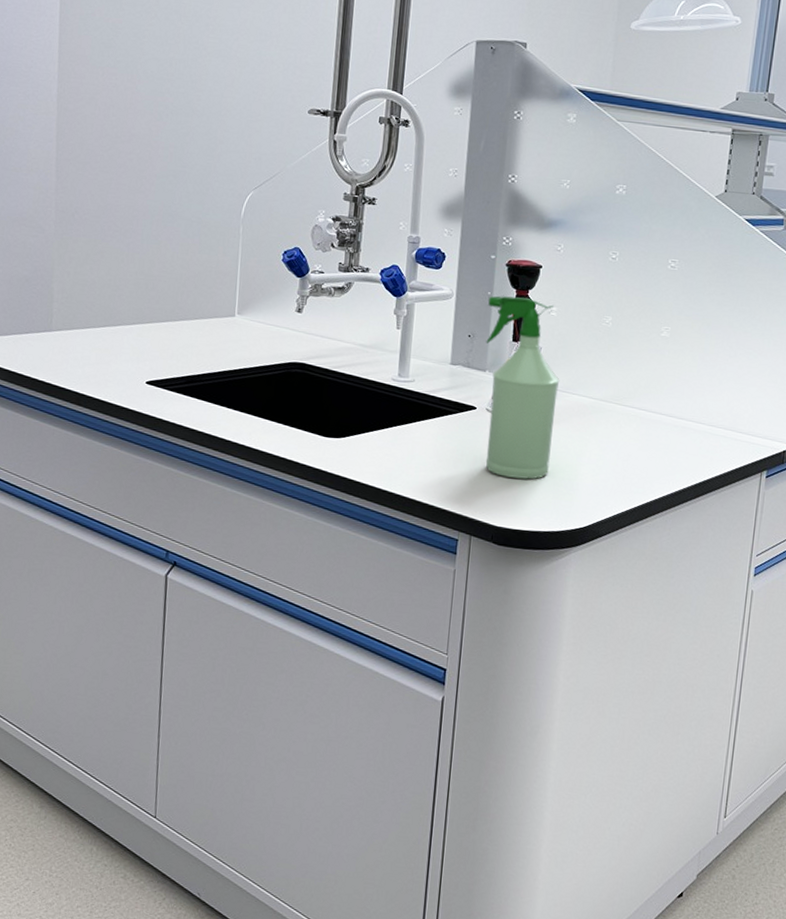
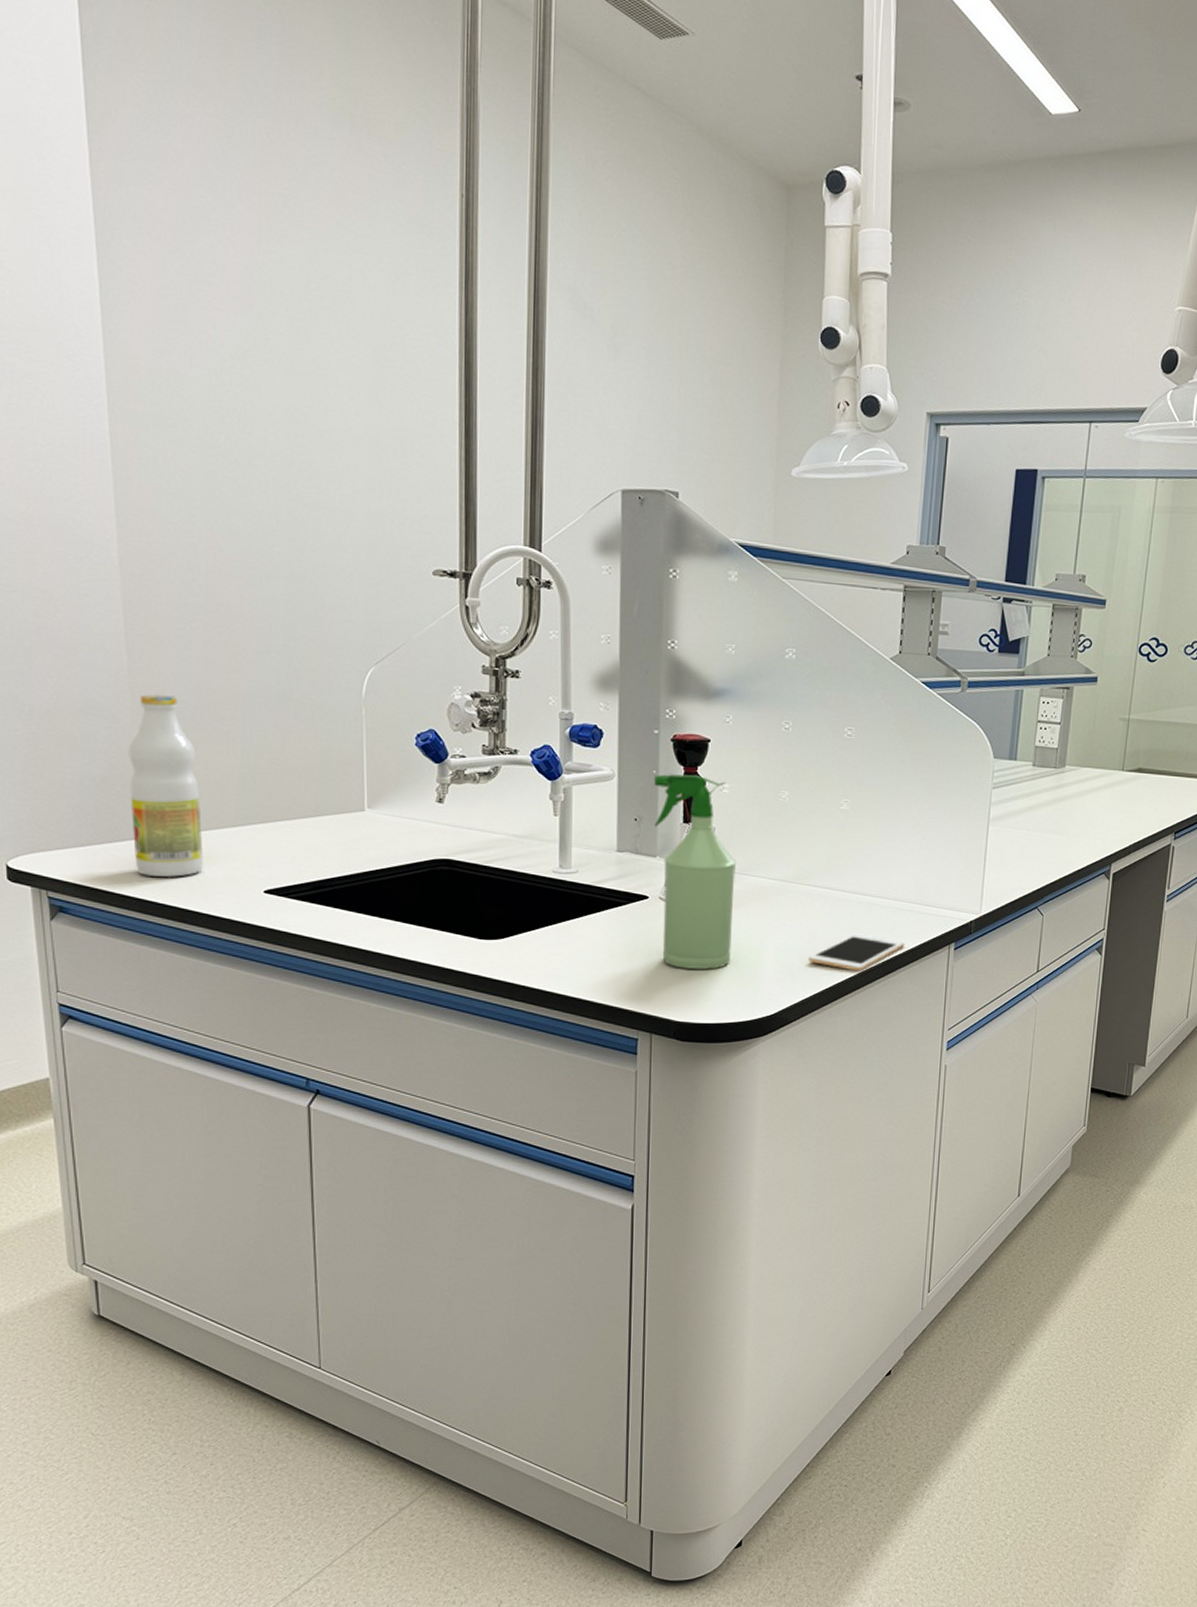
beverage bottle: none [45,209,102,366] -> present [128,694,203,877]
cell phone: none [622,455,718,492] -> present [808,933,905,971]

